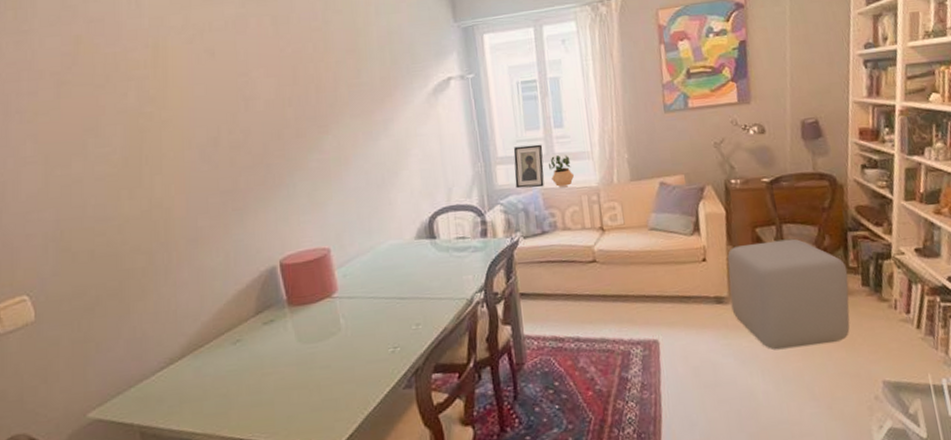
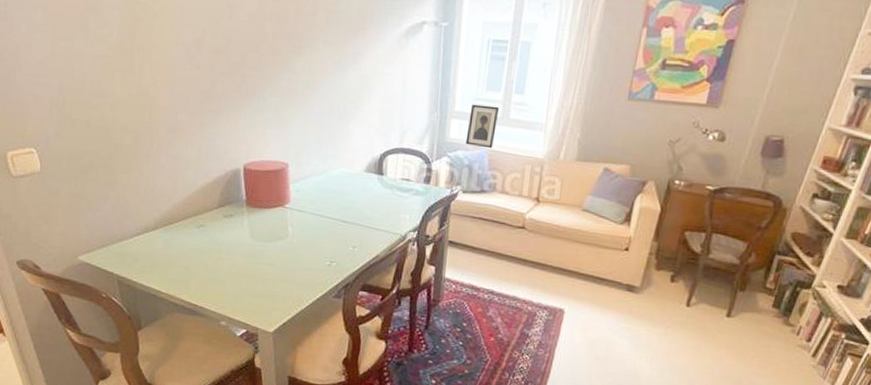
potted plant: present [549,155,574,188] -> none [501,121,523,153]
pouf: present [727,238,850,350] -> none [639,244,764,350]

